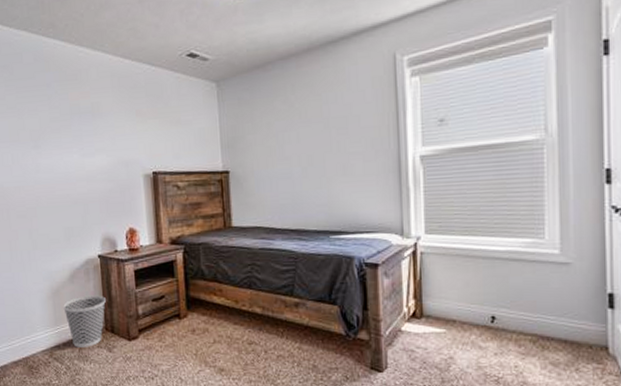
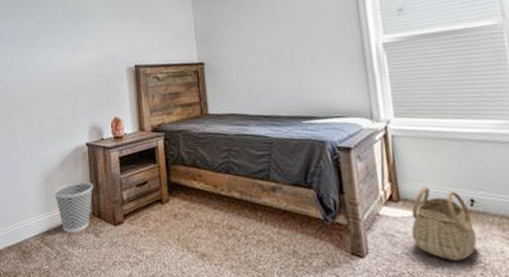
basket: none [431,303,494,375] -> present [411,185,478,261]

